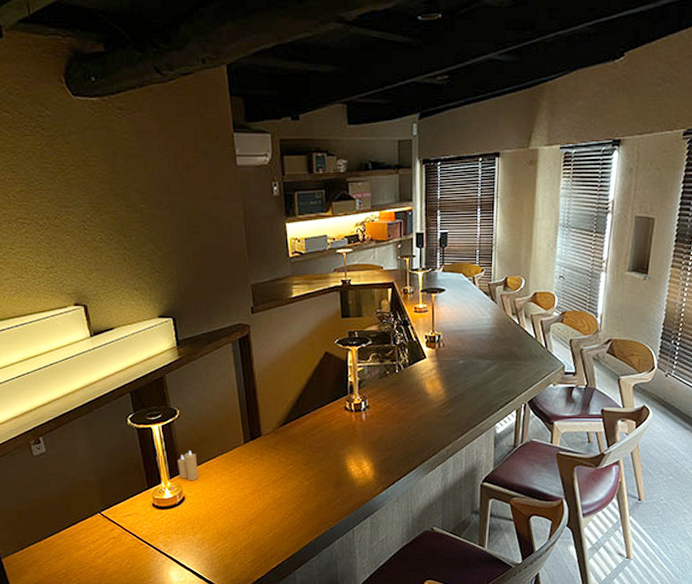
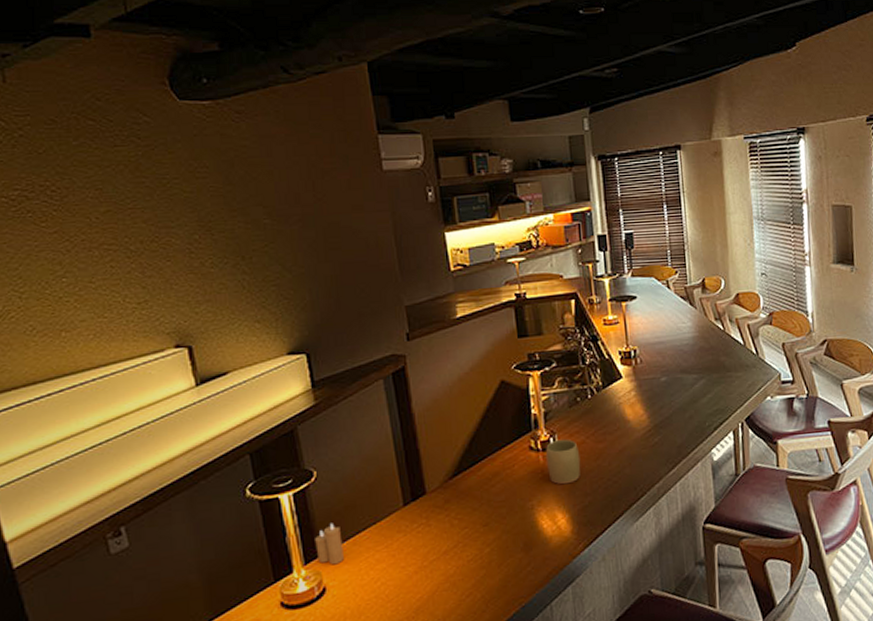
mug: none [357,403,386,440] -> present [545,439,581,485]

